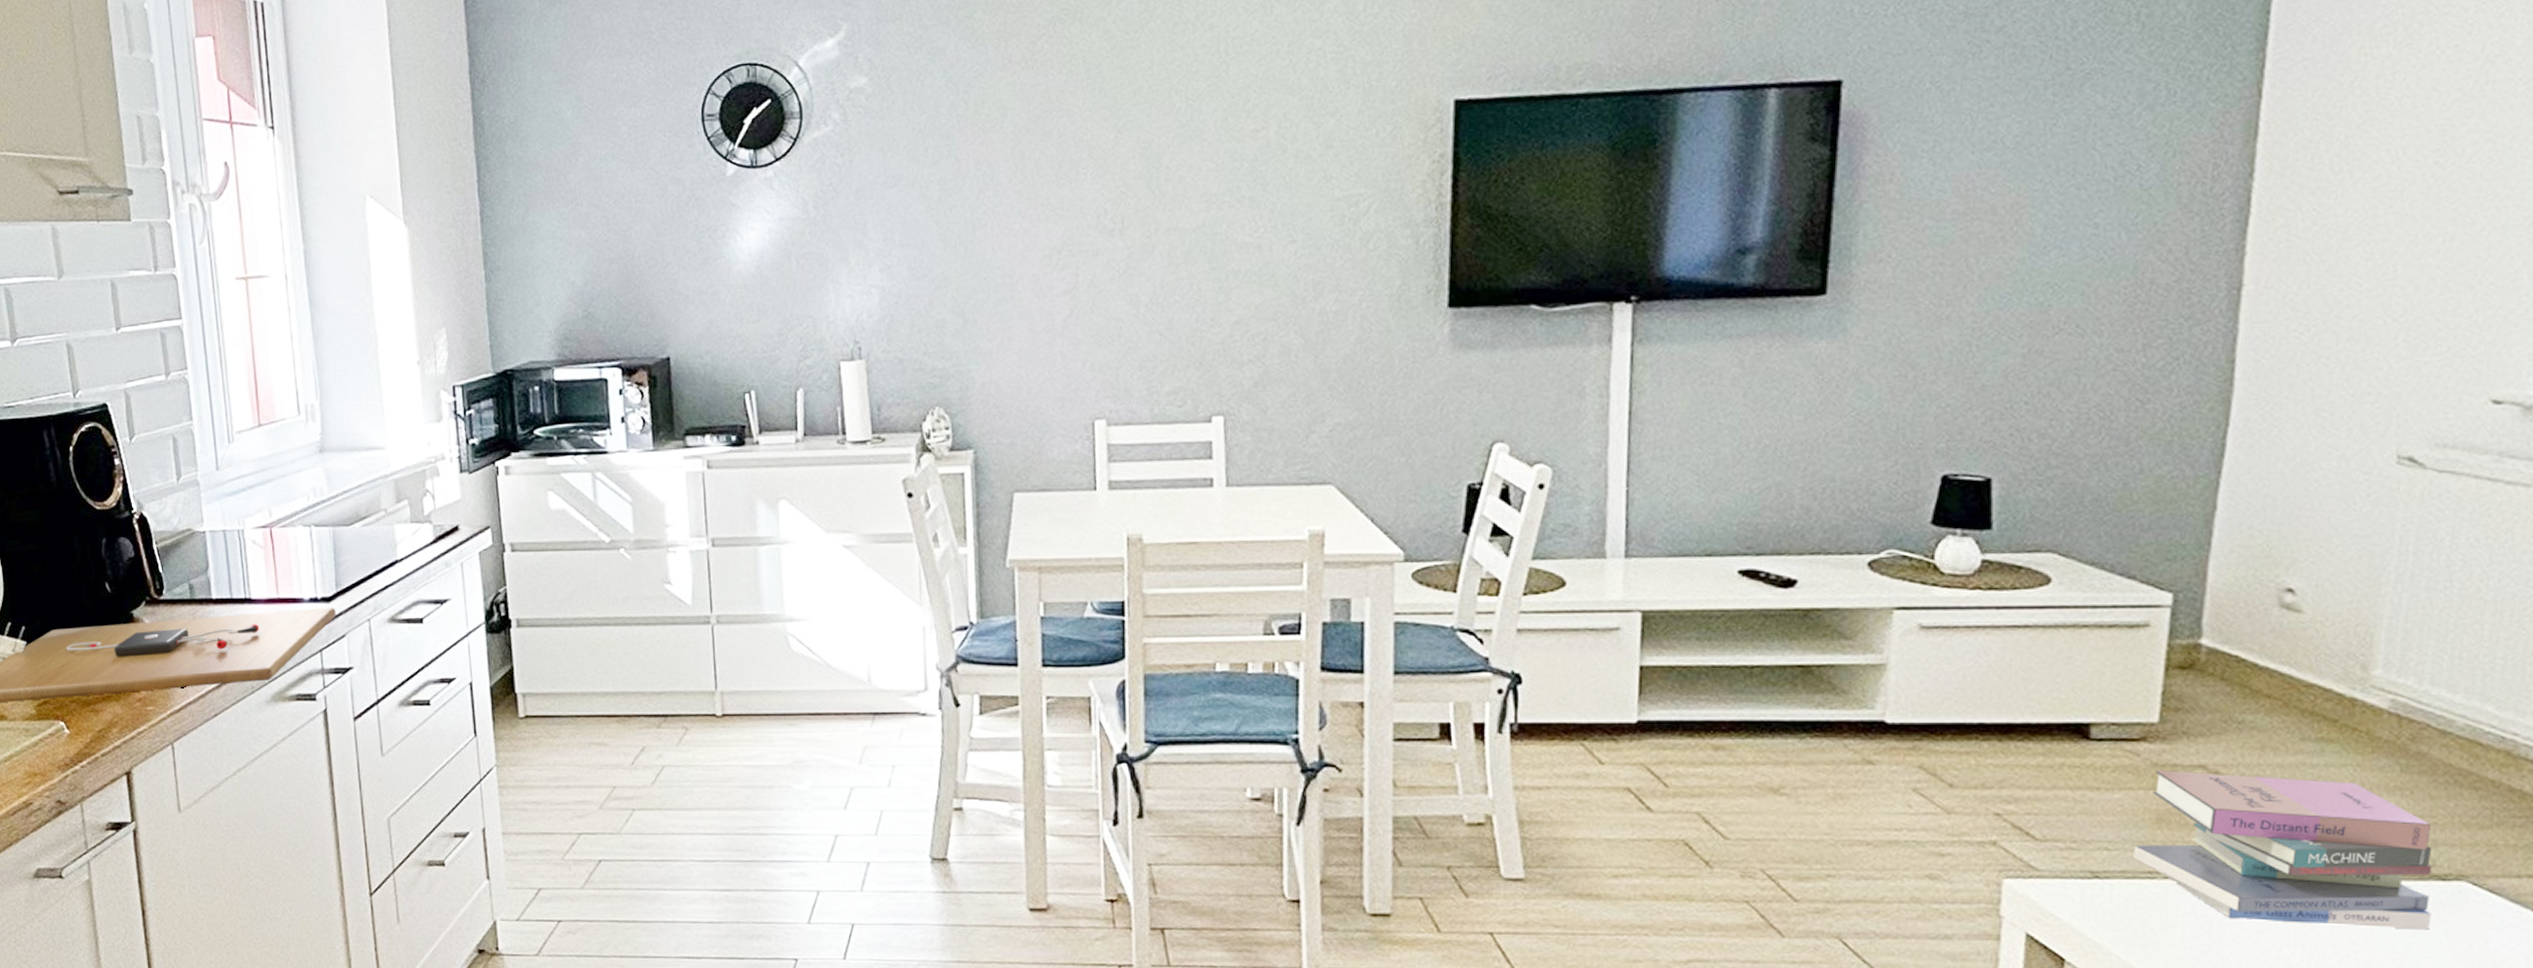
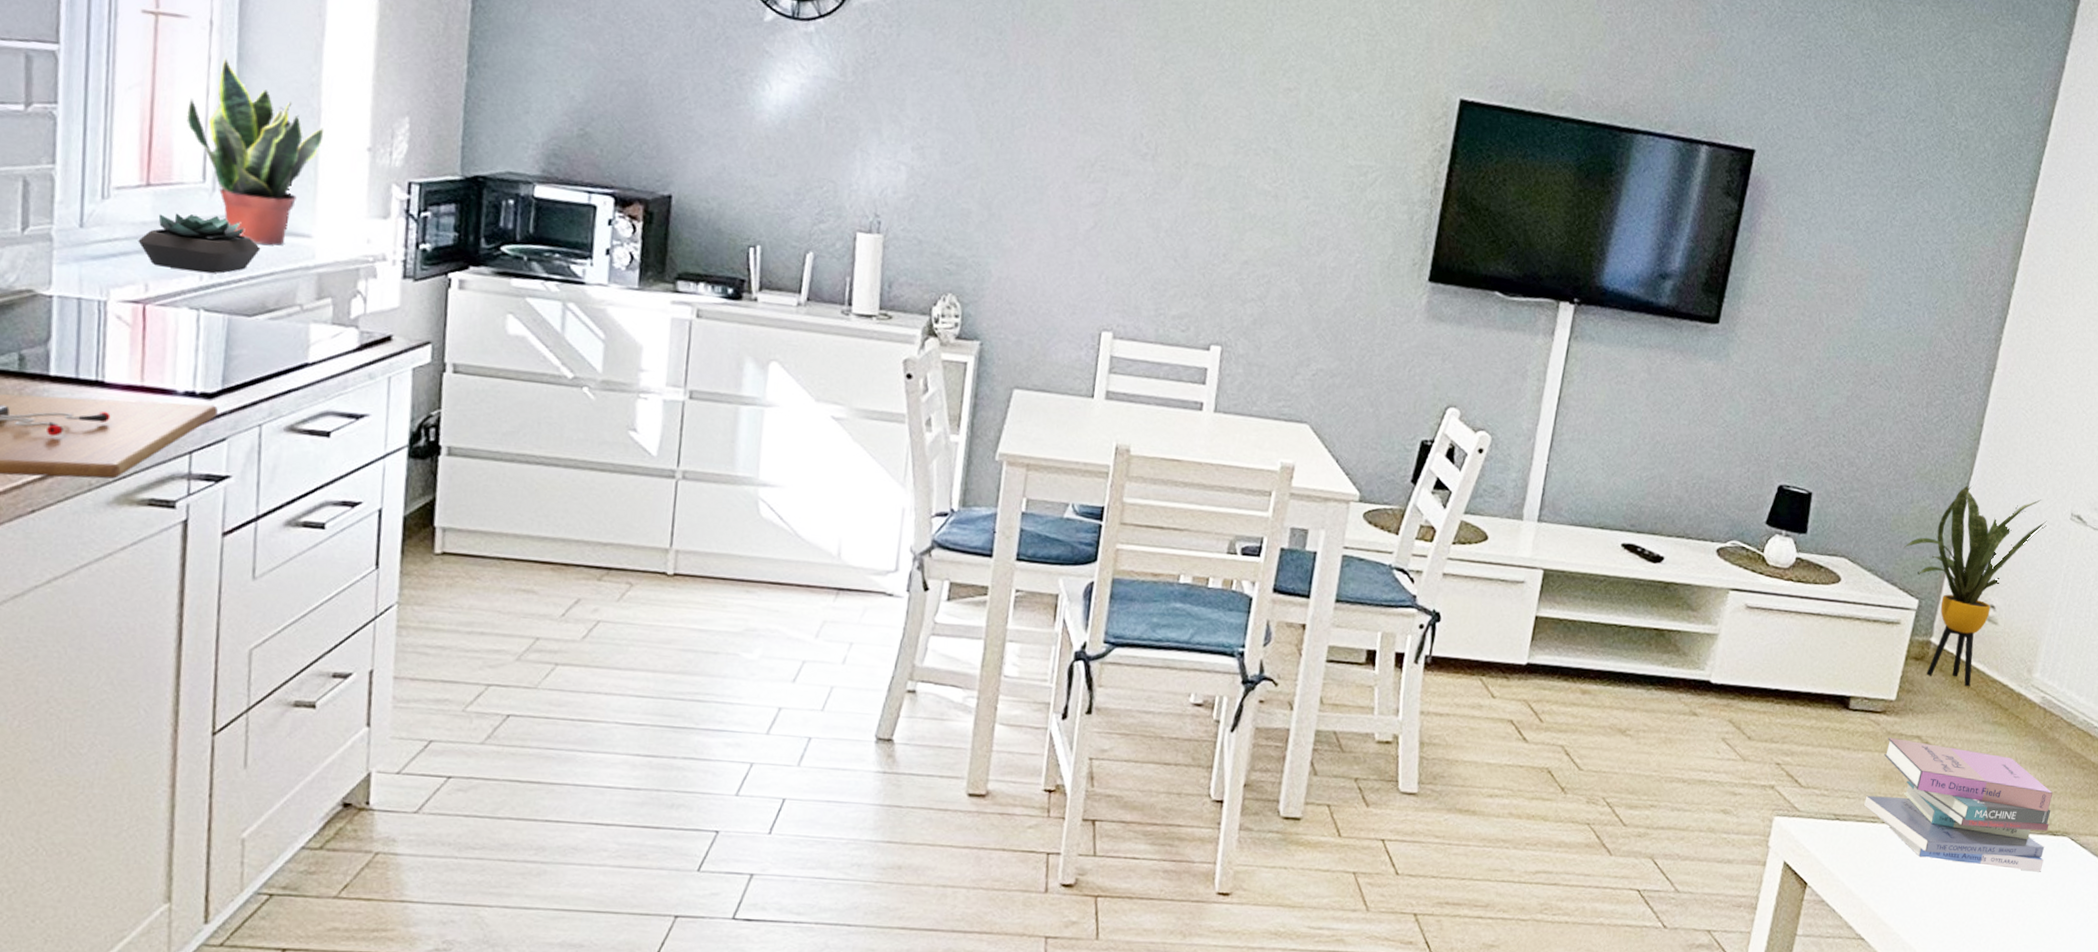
succulent plant: none [259,443,349,494] -> present [138,213,261,274]
potted plant: none [279,305,383,462] -> present [186,58,324,246]
house plant: none [2137,439,2359,697] -> present [1902,485,2047,687]

